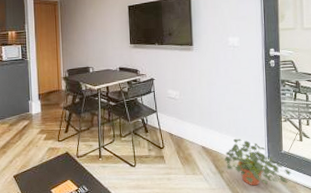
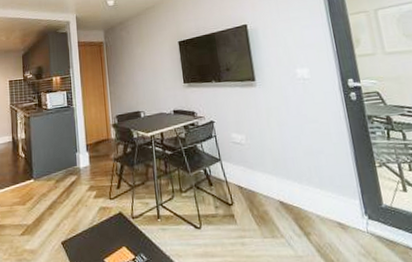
potted plant: present [225,138,291,186] -> none [309,190,400,252]

